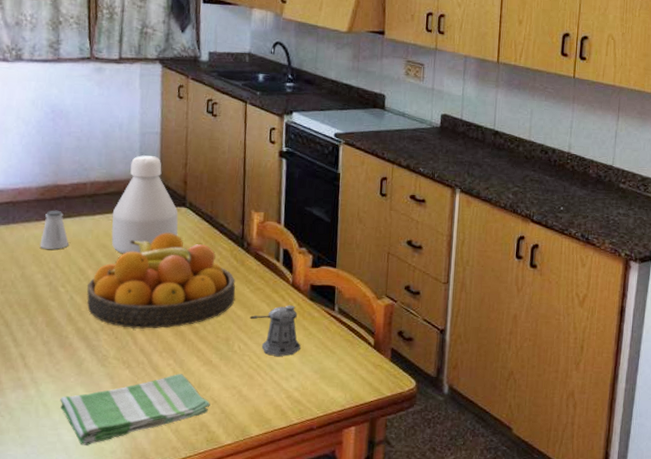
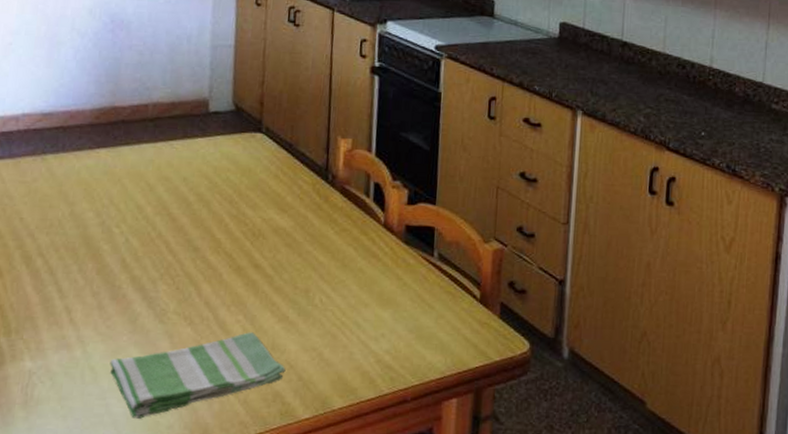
saltshaker: present [39,210,69,250] -> none [92,136,126,183]
fruit bowl: present [86,232,236,329] -> none [144,163,318,278]
bottle: present [111,155,179,254] -> none [174,72,253,188]
pepper shaker: present [250,305,301,357] -> none [334,249,393,313]

